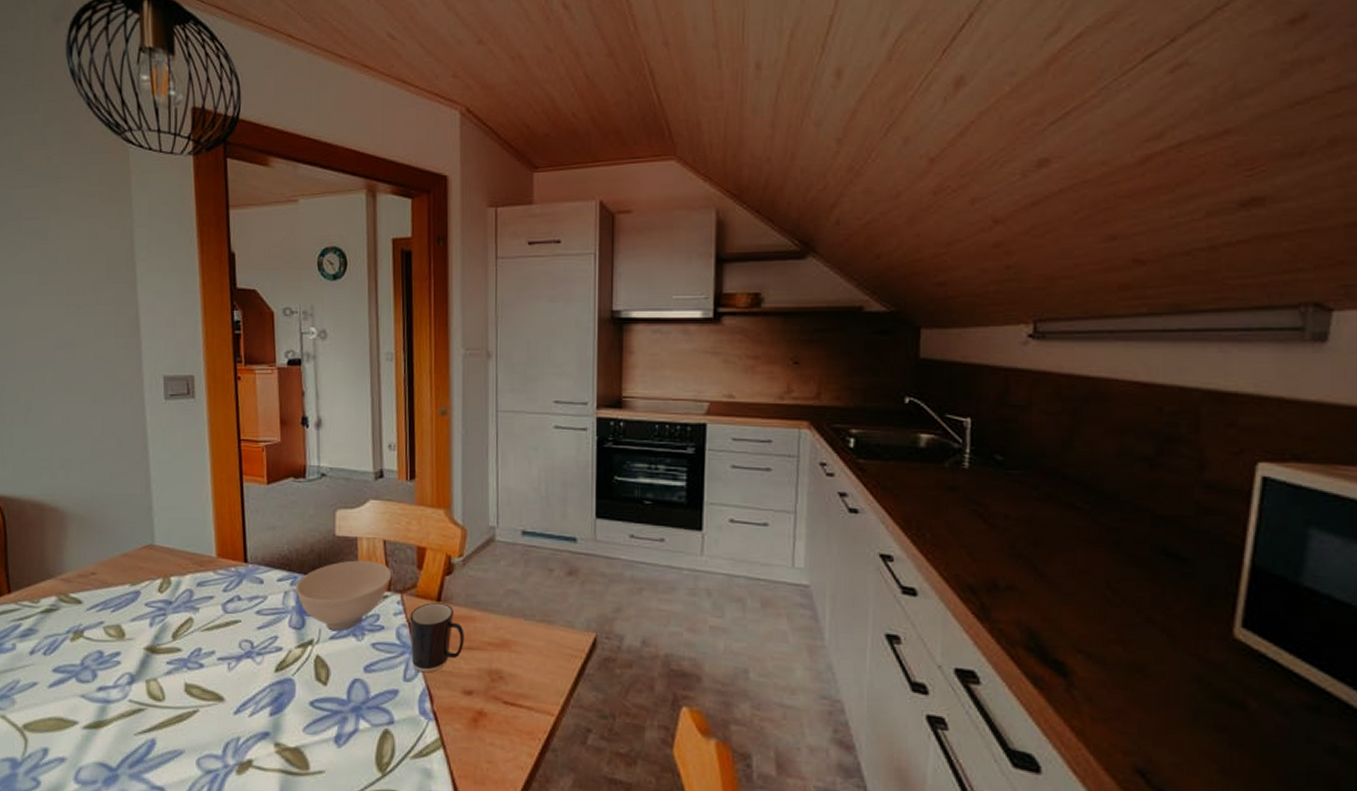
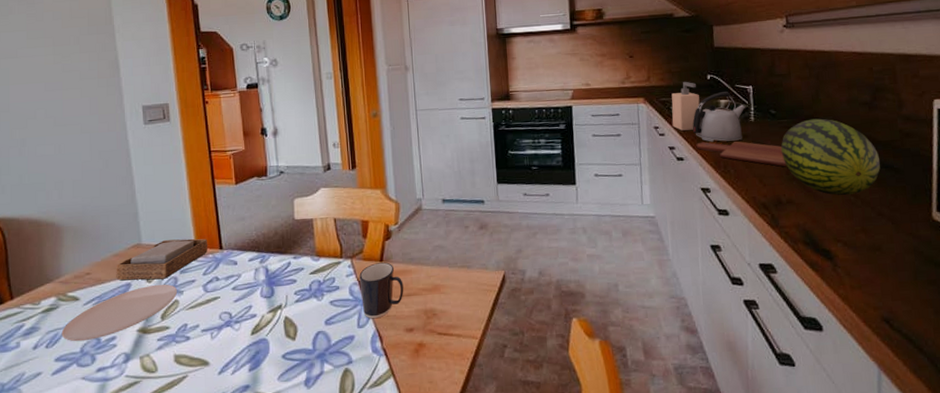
plate: none [61,596,193,653] -> present [61,284,178,342]
napkin holder: none [124,544,231,591] -> present [116,238,208,281]
bowl: present [295,560,392,630] -> none [264,236,343,295]
soap dispenser: none [846,403,890,472] -> present [671,81,700,131]
kettle: none [875,423,959,493] -> present [692,92,746,142]
cutting board: none [880,490,1012,538] -> present [697,141,787,167]
fruit: none [1005,473,1159,588] -> present [780,118,881,195]

